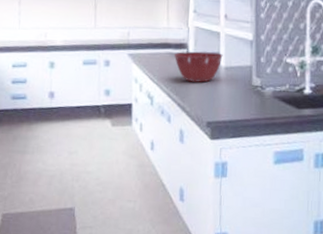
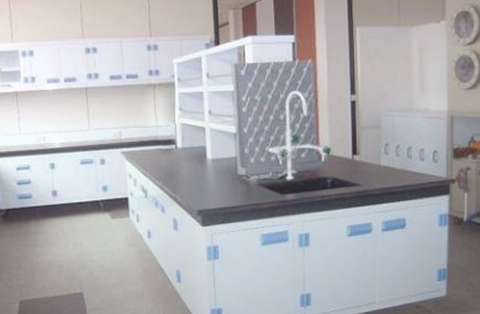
mixing bowl: present [174,51,223,83] -> none [163,146,209,175]

